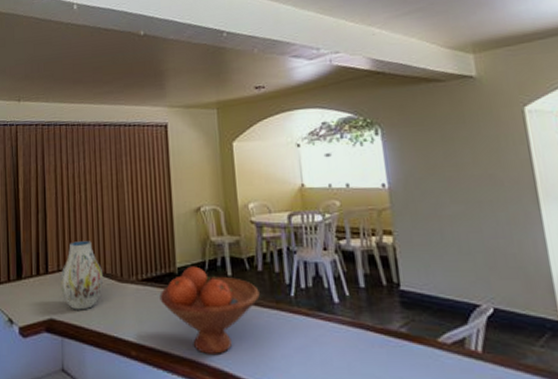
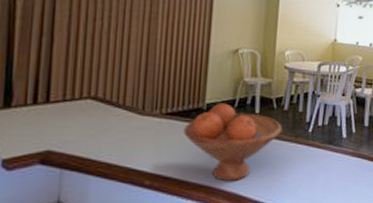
vase: present [60,241,104,310] -> none [65,71,122,142]

